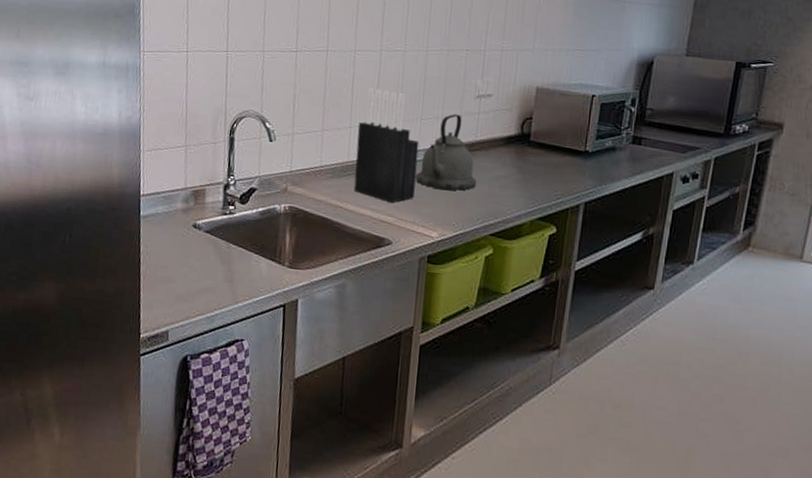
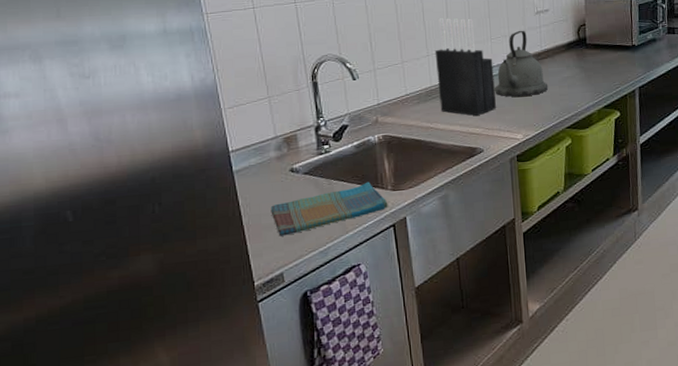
dish towel: none [167,253,283,293] -> present [270,181,388,236]

